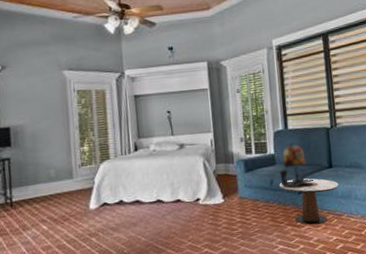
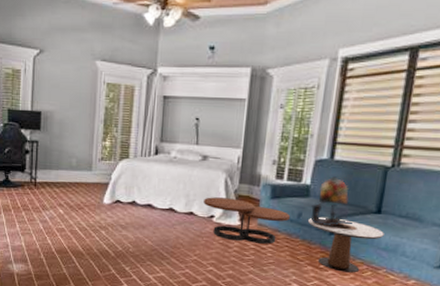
coffee table: none [188,178,264,219] -> present [204,197,290,244]

